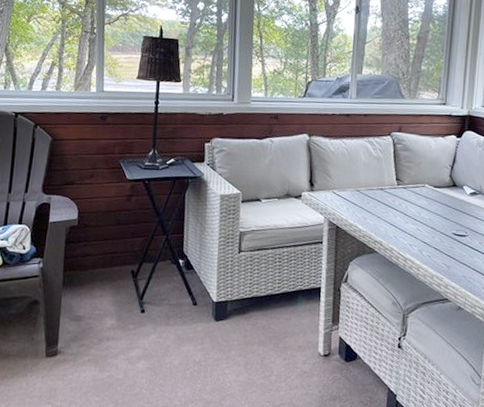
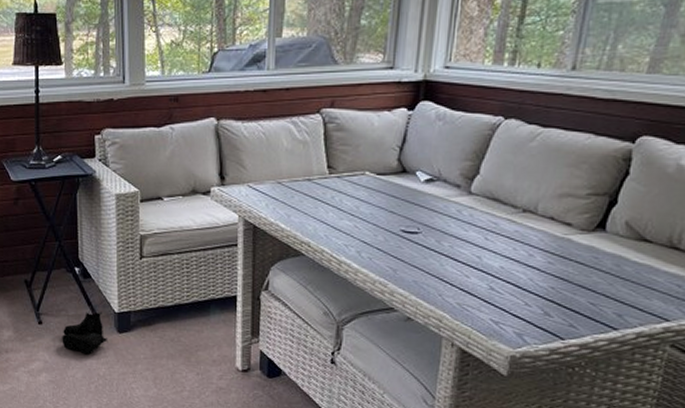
boots: none [162,301,205,342] -> present [62,311,107,355]

